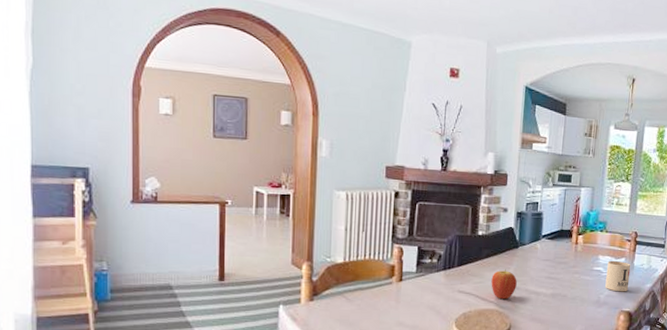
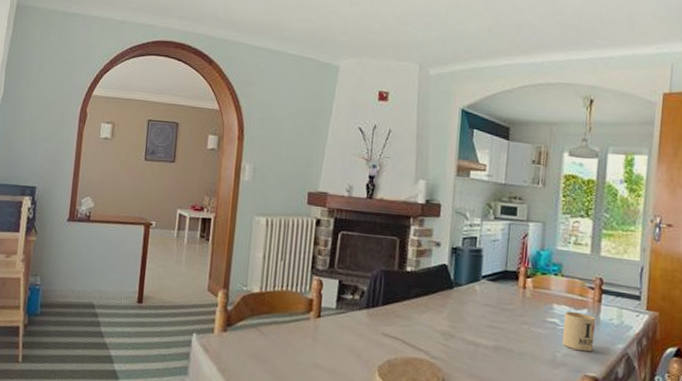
fruit: present [491,269,517,300] -> none [420,313,452,349]

